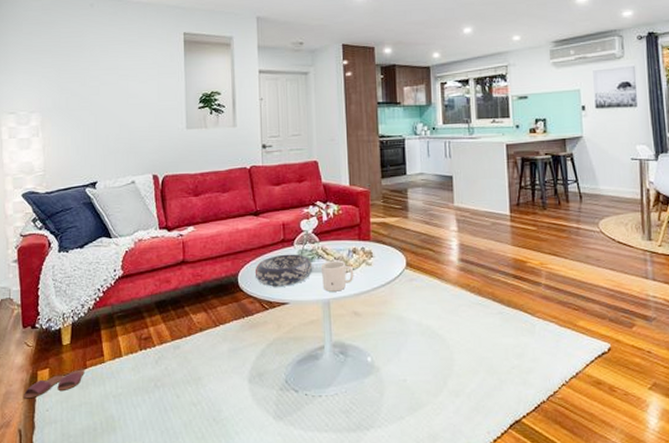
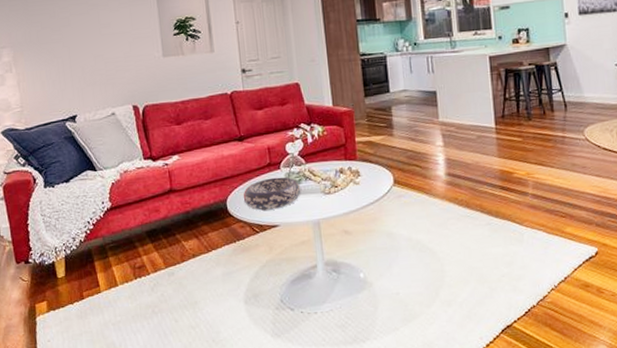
slippers: present [24,369,84,399] -> none [24,300,82,331]
mug: present [320,260,354,292] -> none [308,181,343,212]

